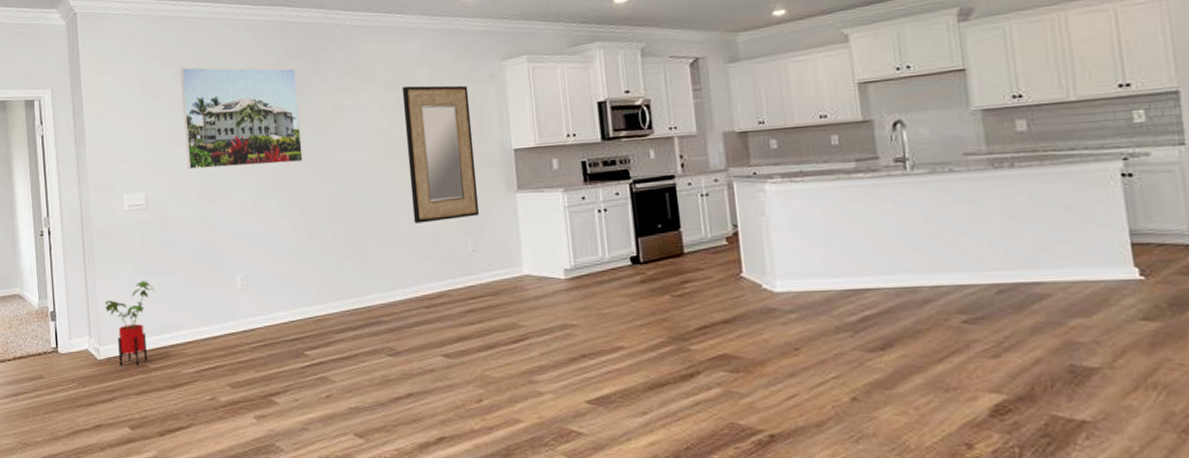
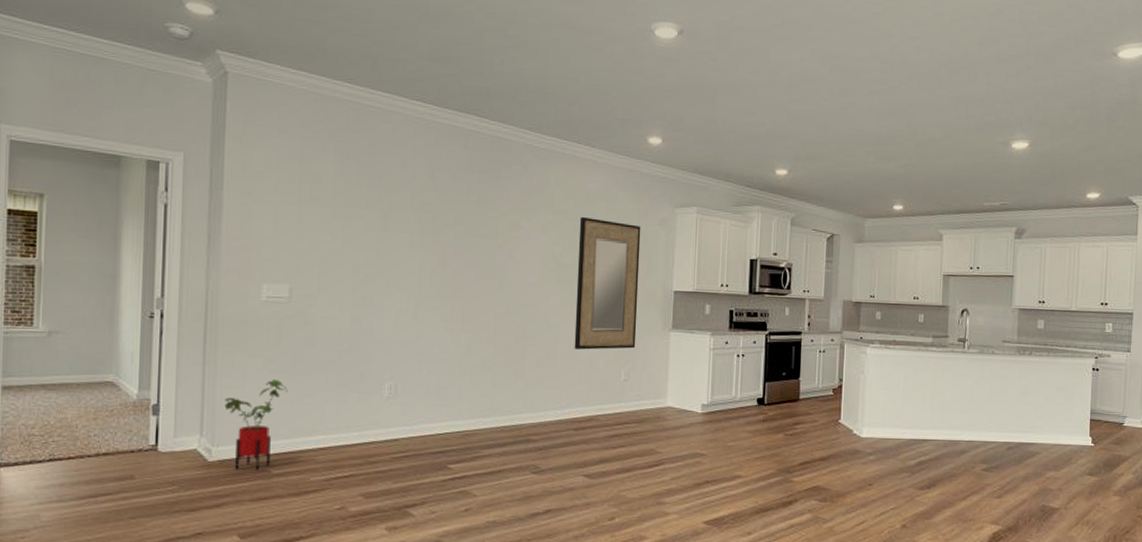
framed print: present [180,67,303,170] -> none [344,157,476,276]

